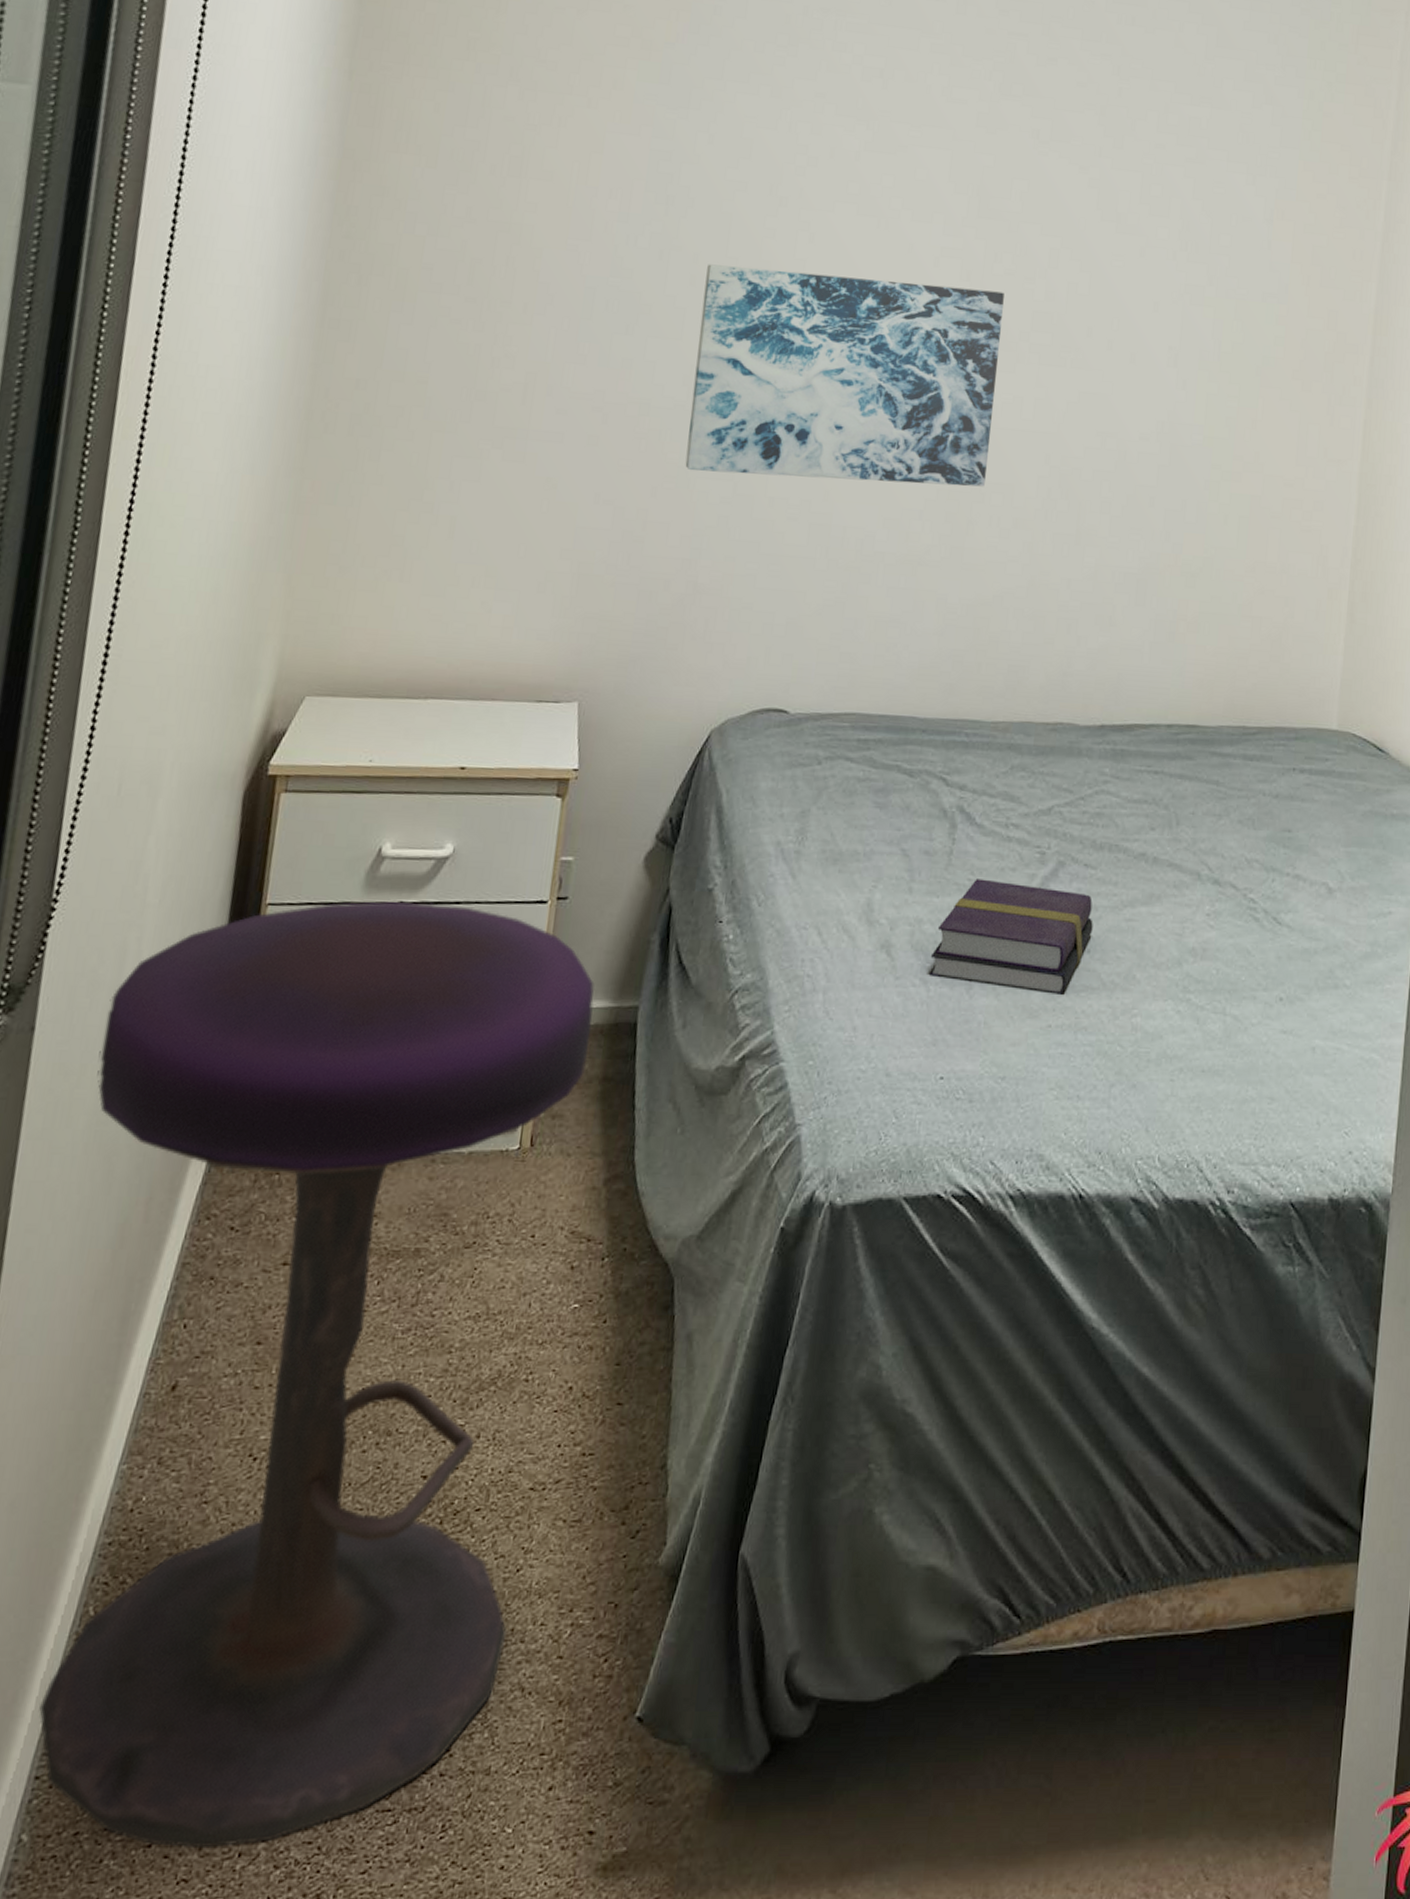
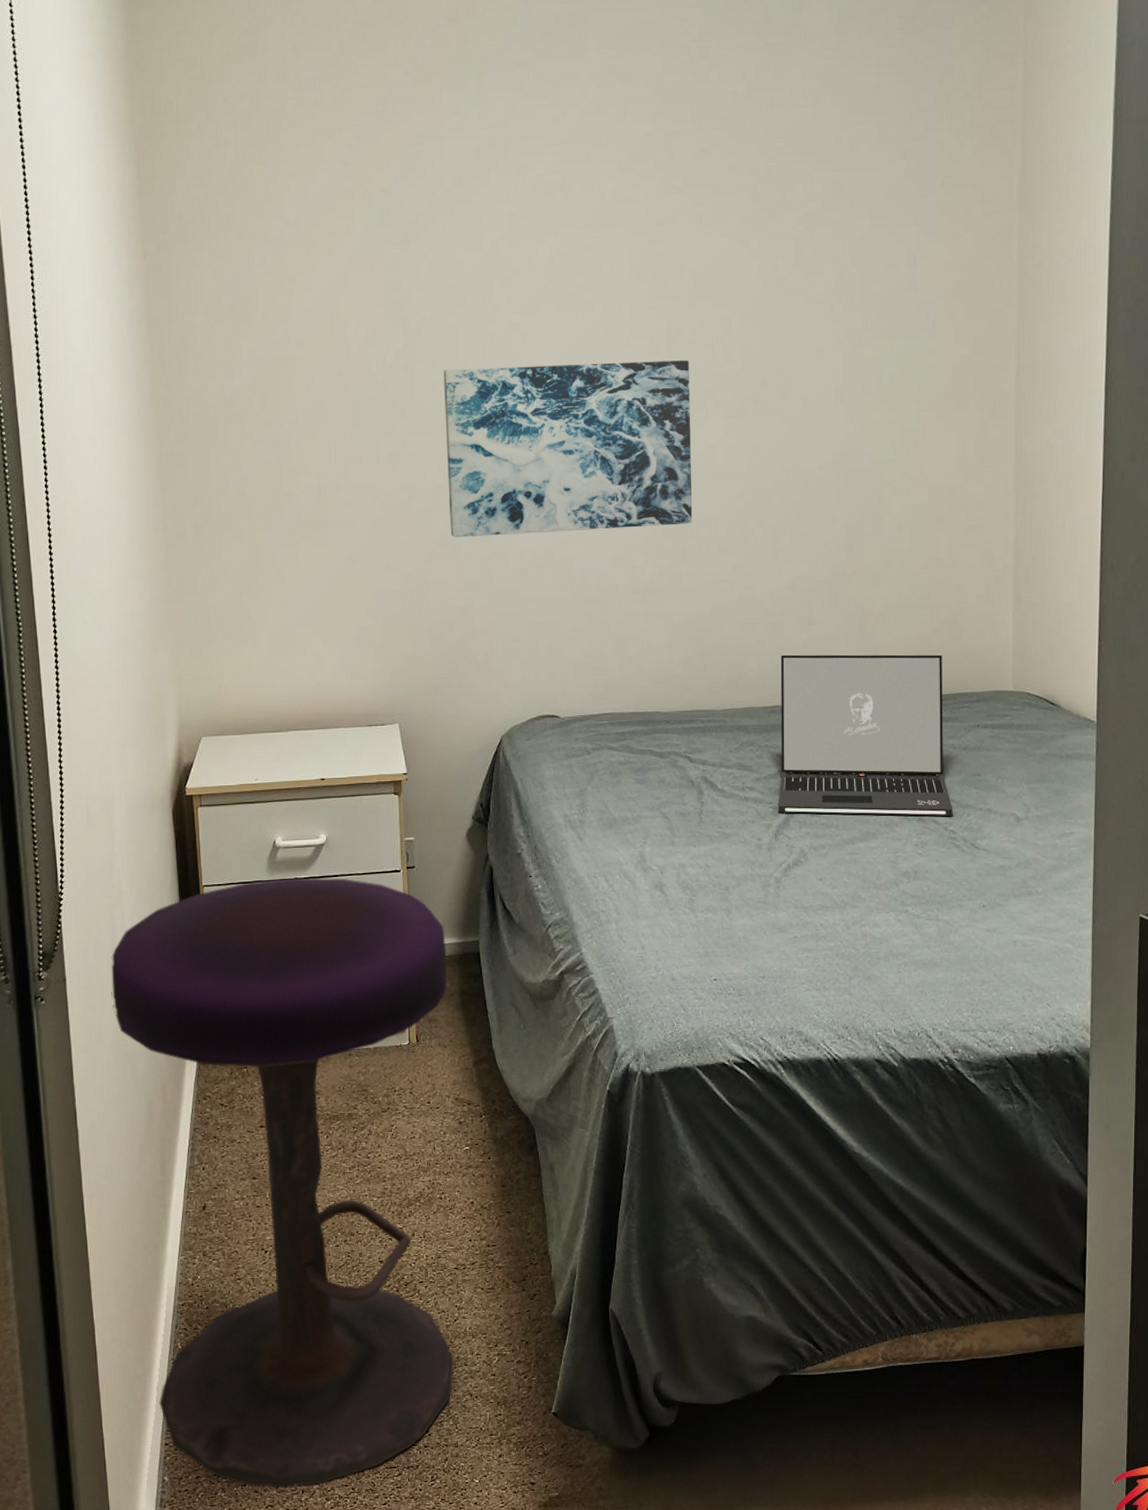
book: present [928,879,1093,996] -> none [695,831,822,914]
laptop: none [1046,659,1260,882] -> present [778,654,953,817]

